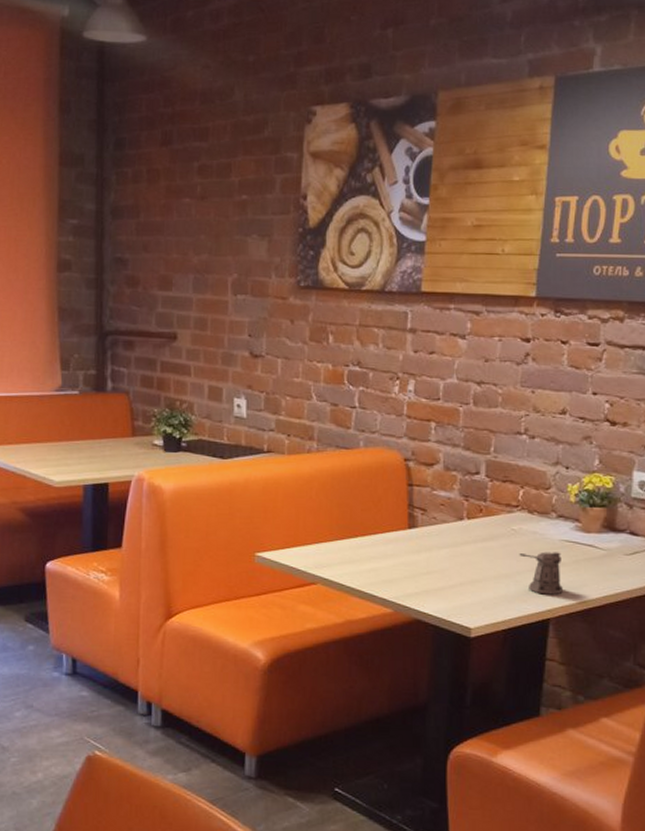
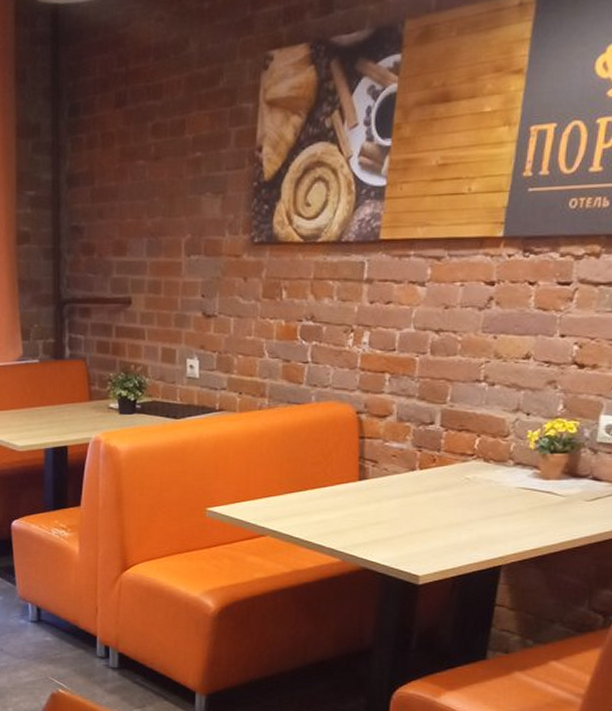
pepper shaker: present [519,552,563,595] -> none [472,499,517,542]

